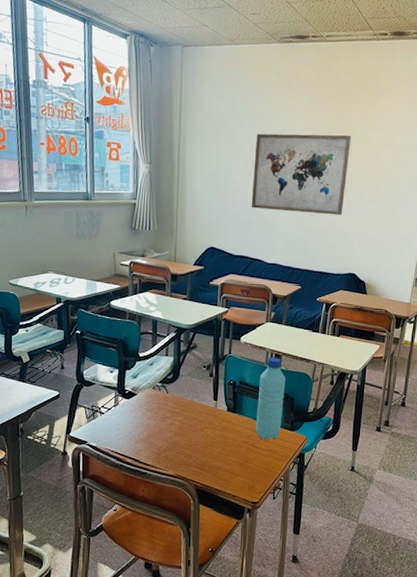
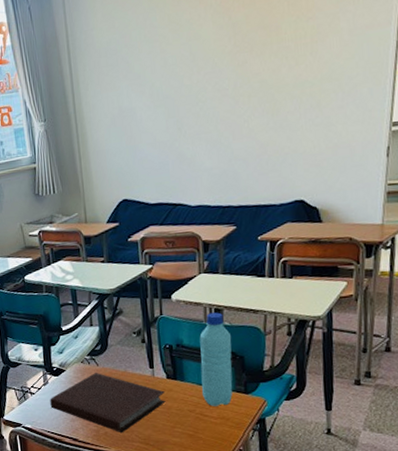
notebook: none [118,399,224,458] -> present [50,373,166,433]
wall art: present [251,133,352,216] -> none [159,32,279,147]

